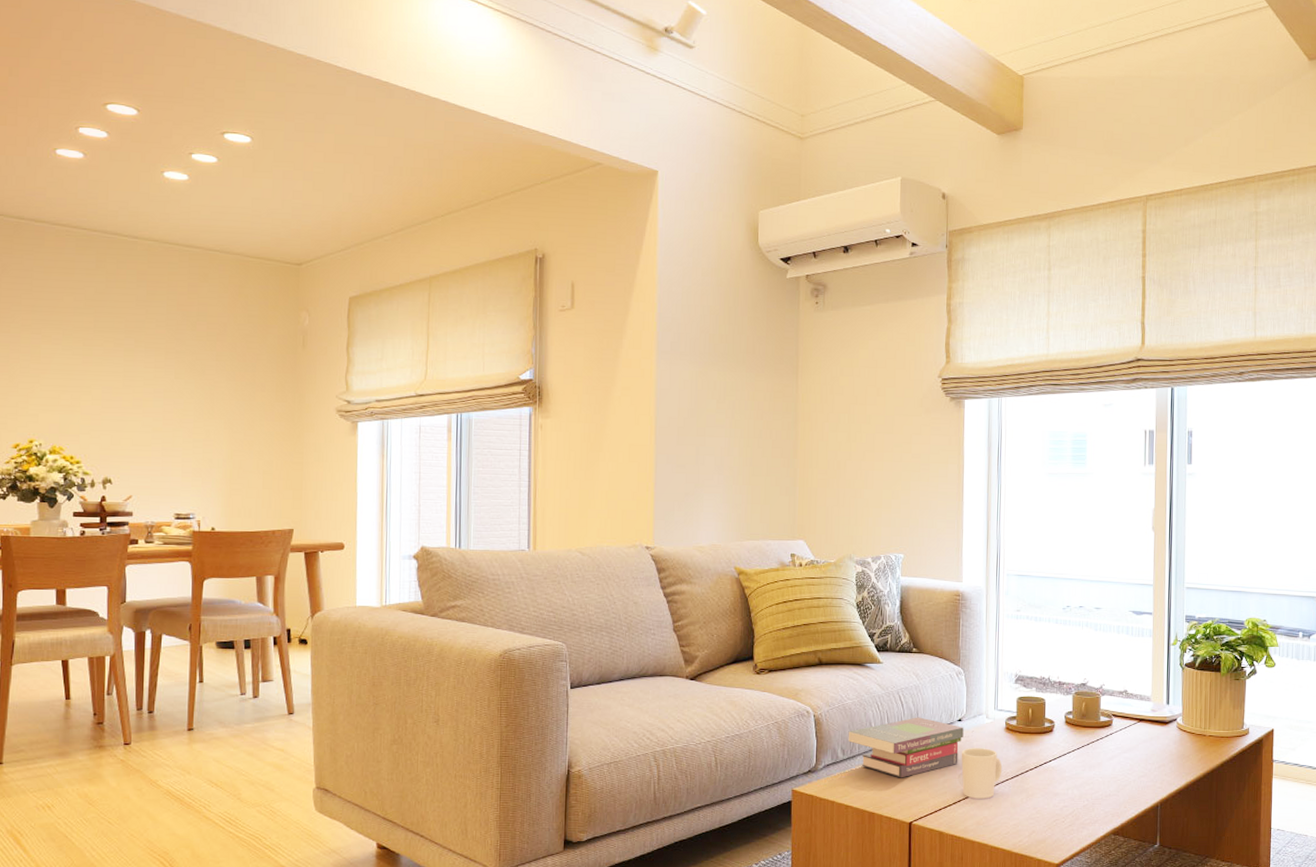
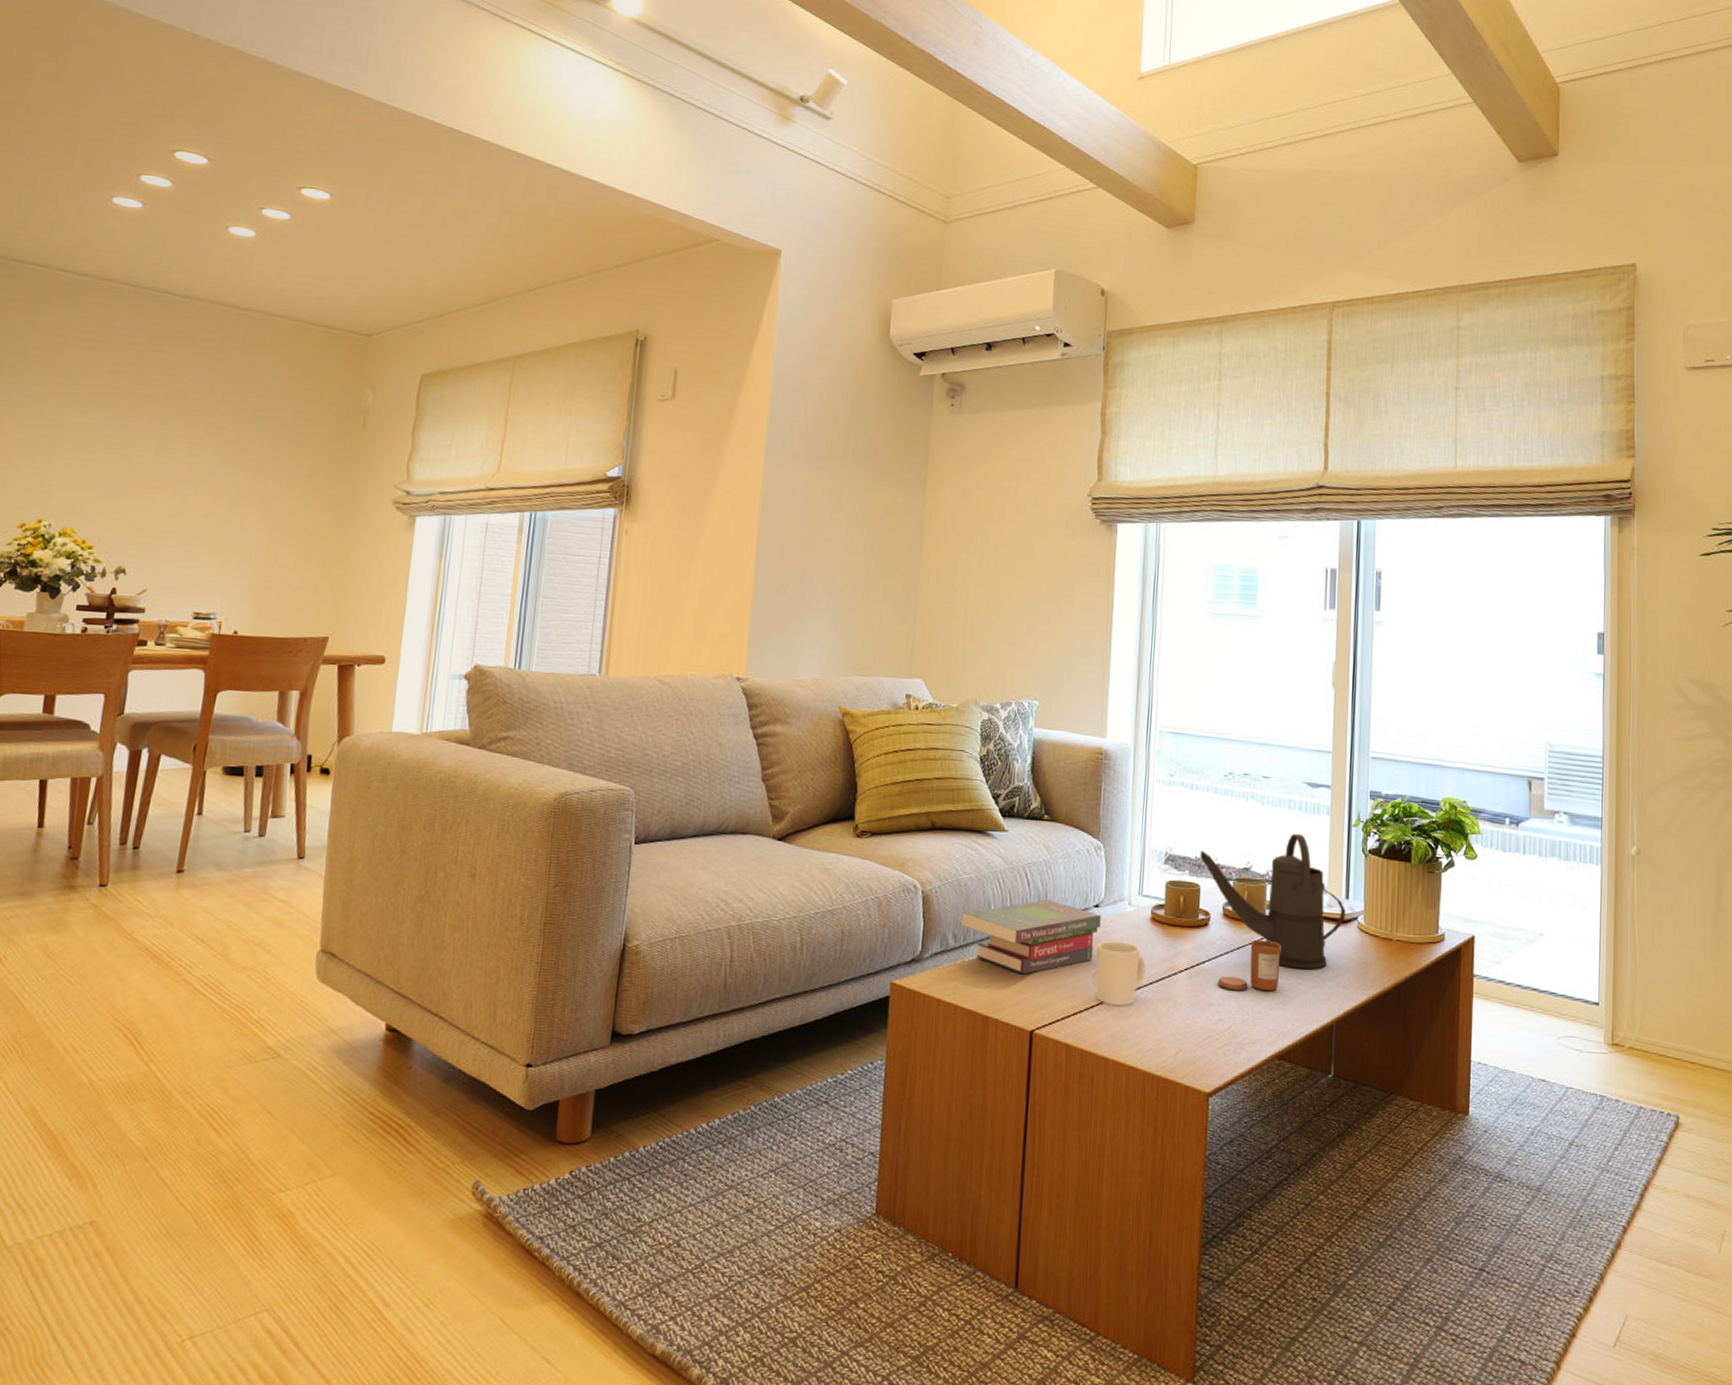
watering can: none [1044,653,1167,763] -> present [1200,833,1346,970]
candle: none [1062,740,1114,782] -> present [1218,939,1282,992]

